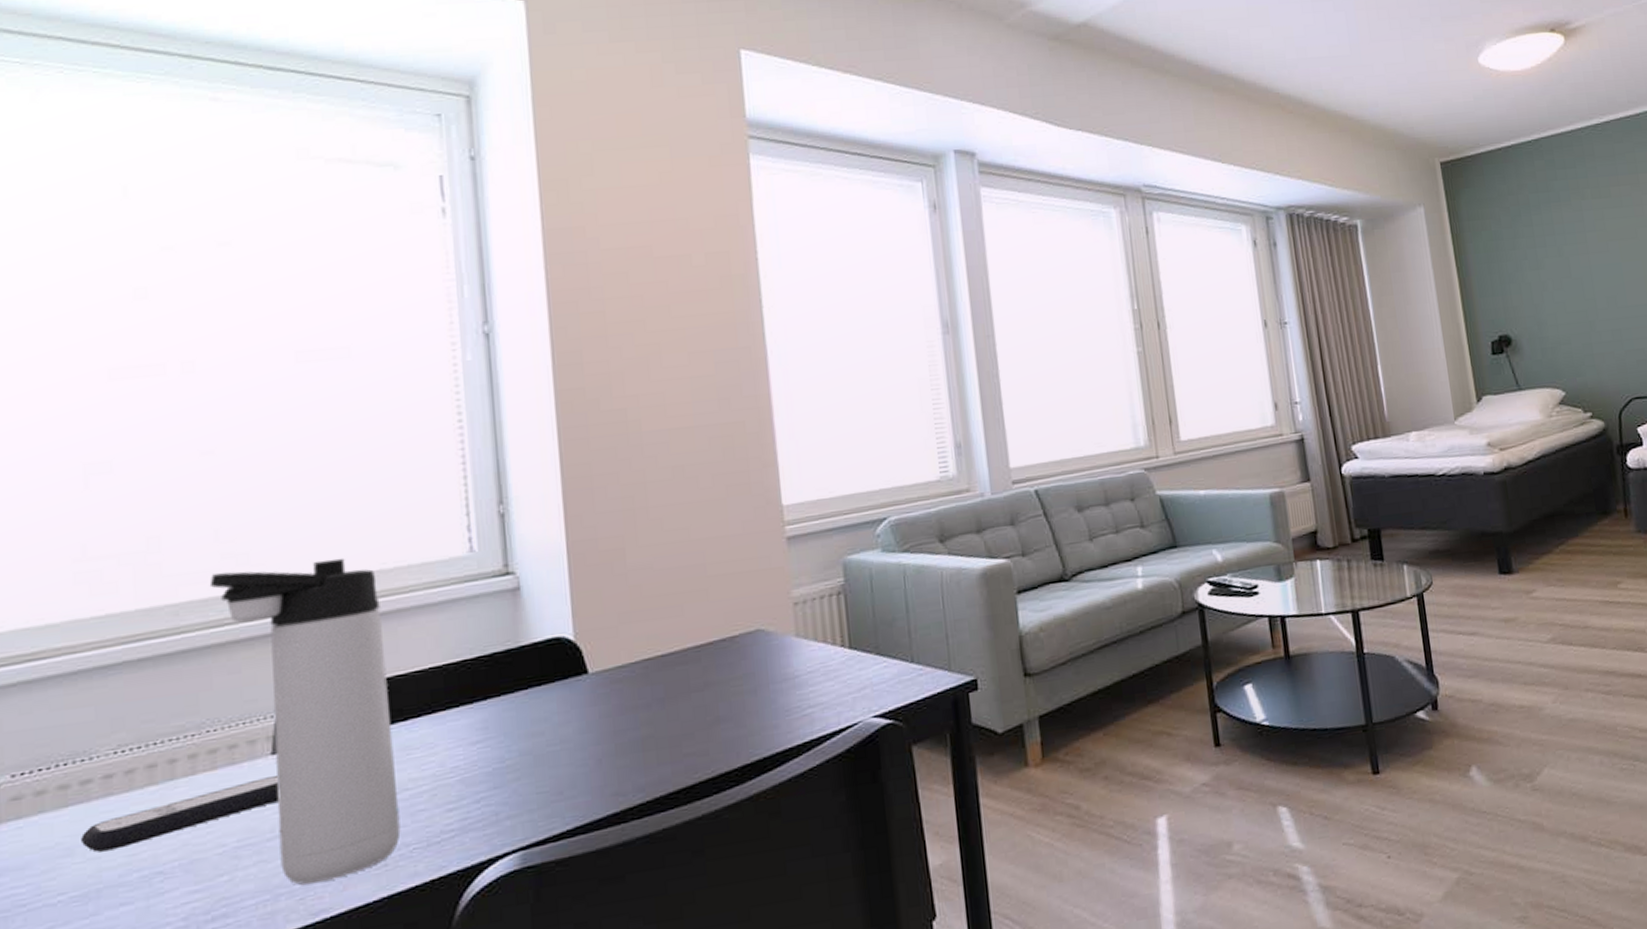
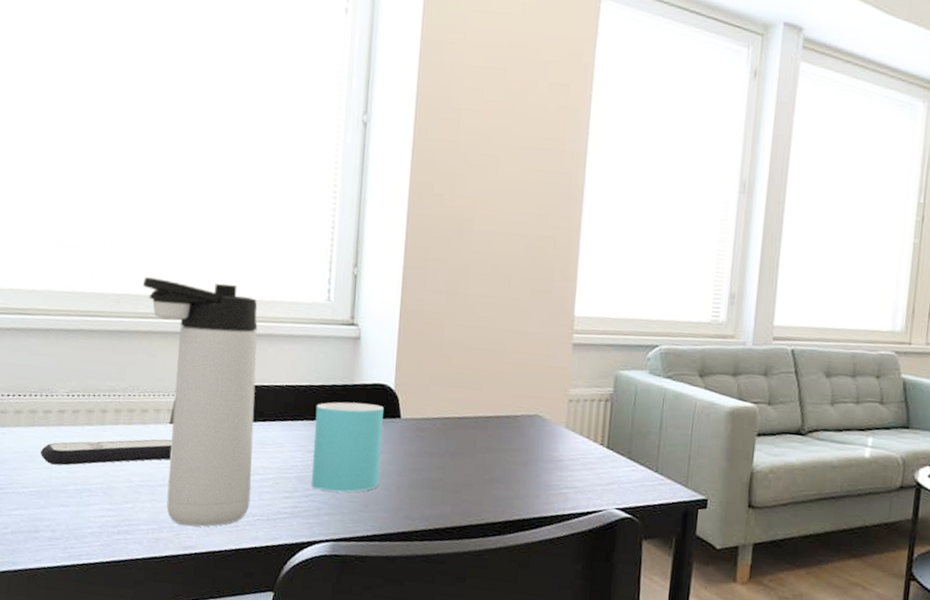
cup: none [474,664,573,789] -> present [312,402,384,492]

